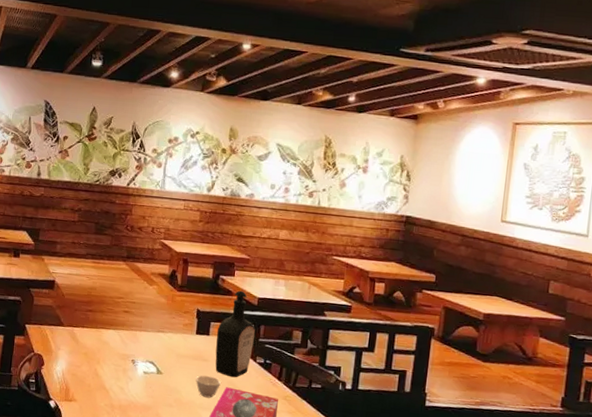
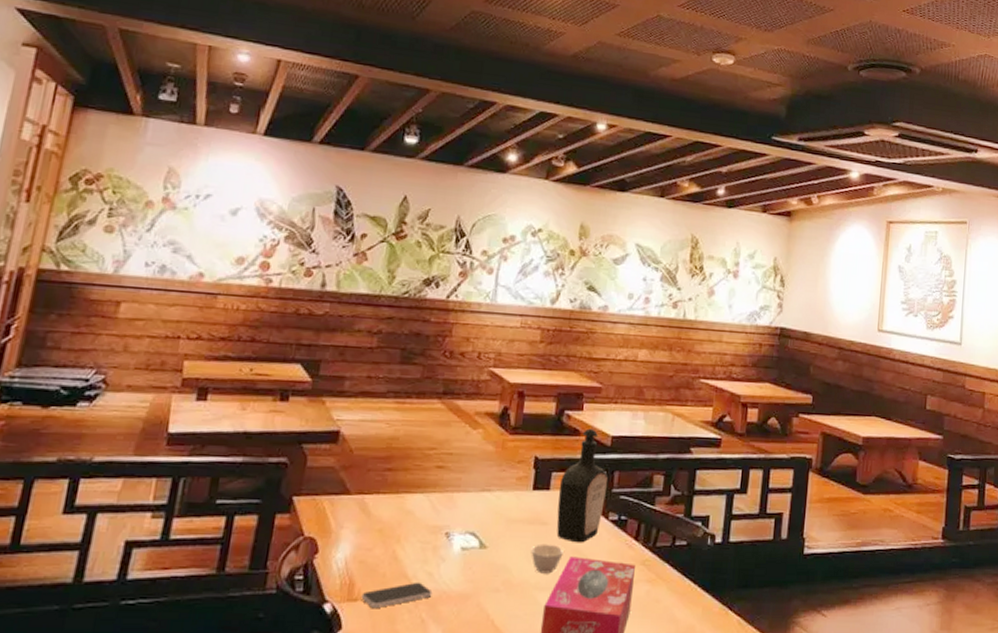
smartphone: none [74,393,124,408] -> present [361,582,433,608]

